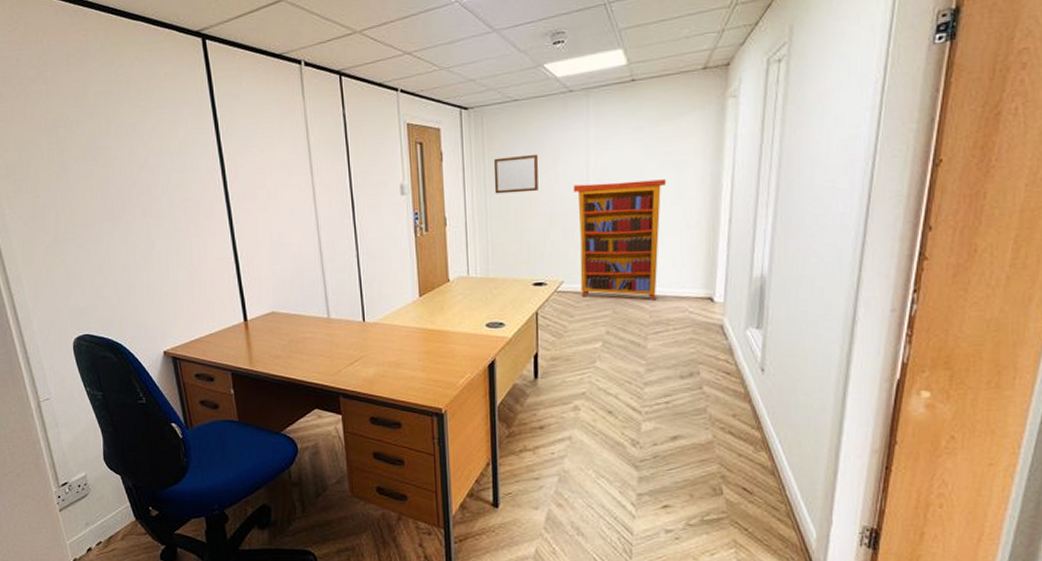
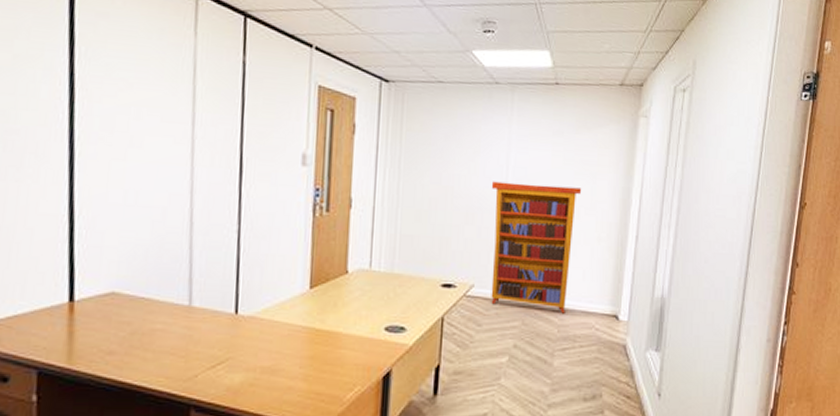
writing board: present [493,154,539,194] -> none [409,140,459,183]

